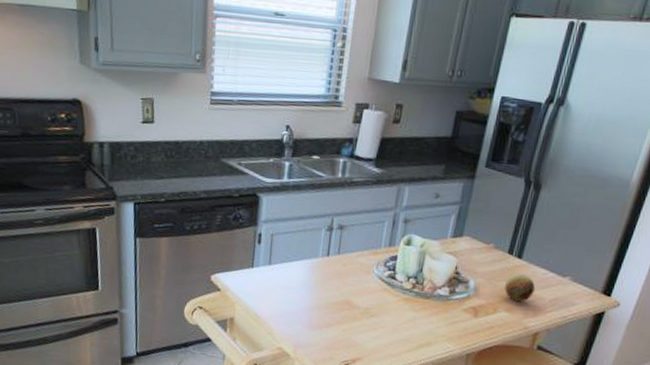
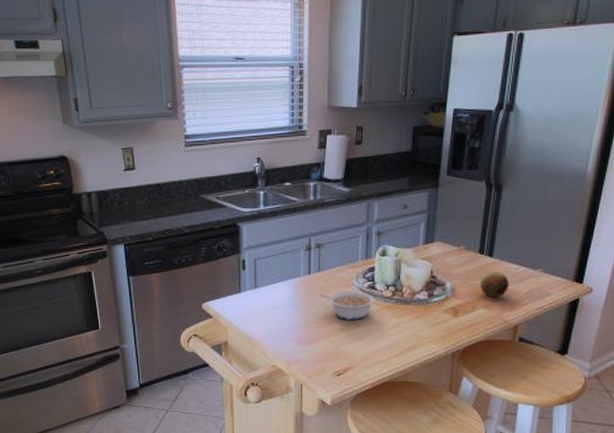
legume: none [336,278,394,310] -> present [320,291,375,320]

